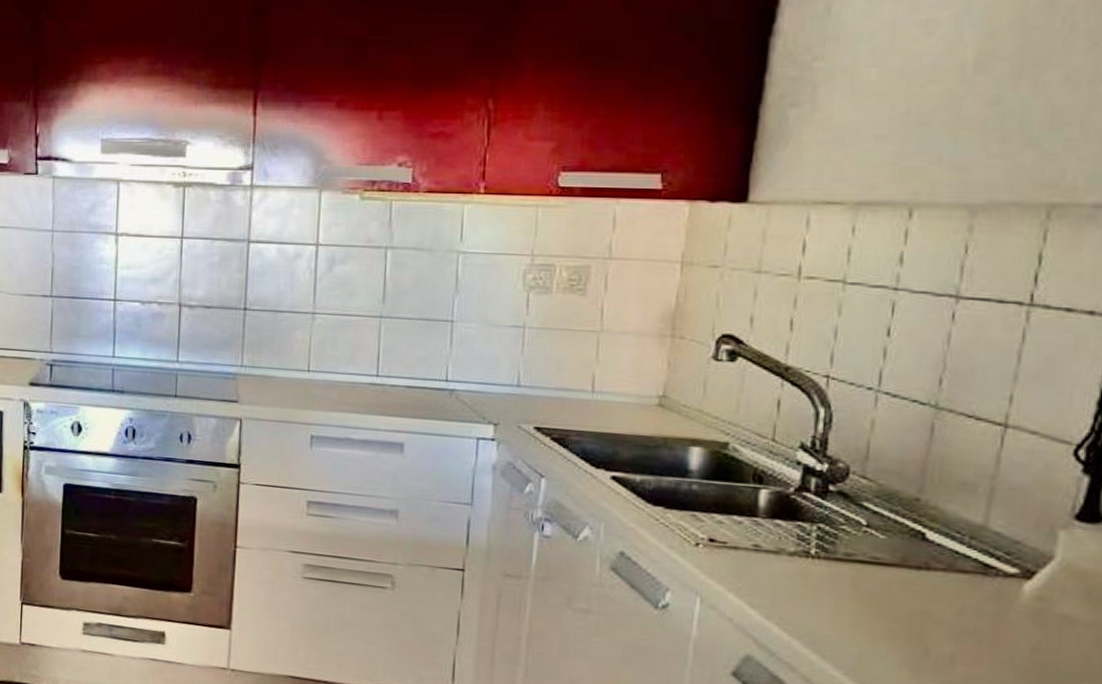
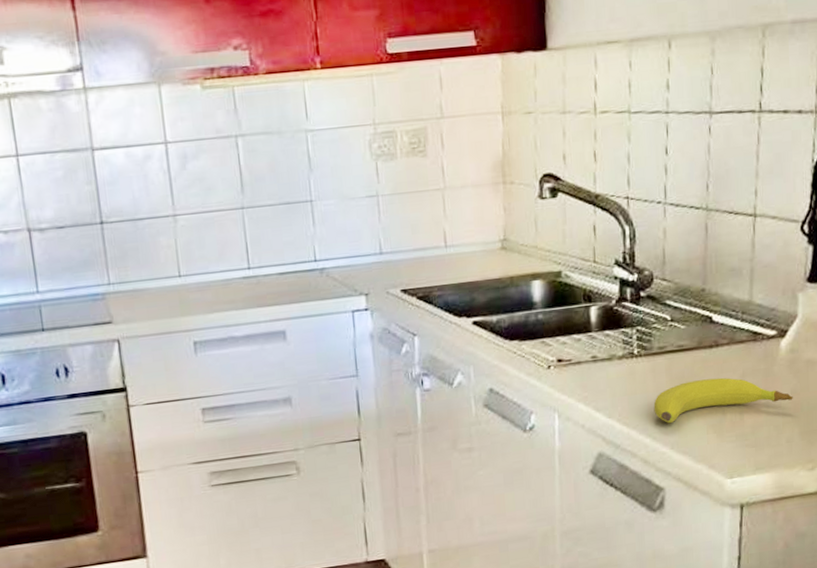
fruit: none [827,601,1034,659] -> present [653,377,793,424]

